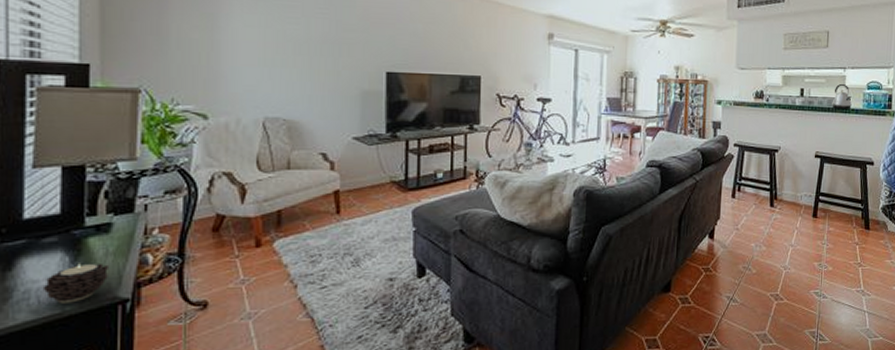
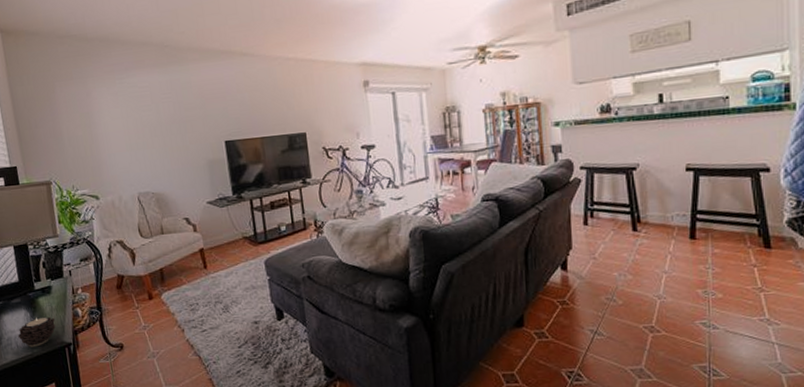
kettle: present [832,83,852,111] -> none [703,79,731,113]

